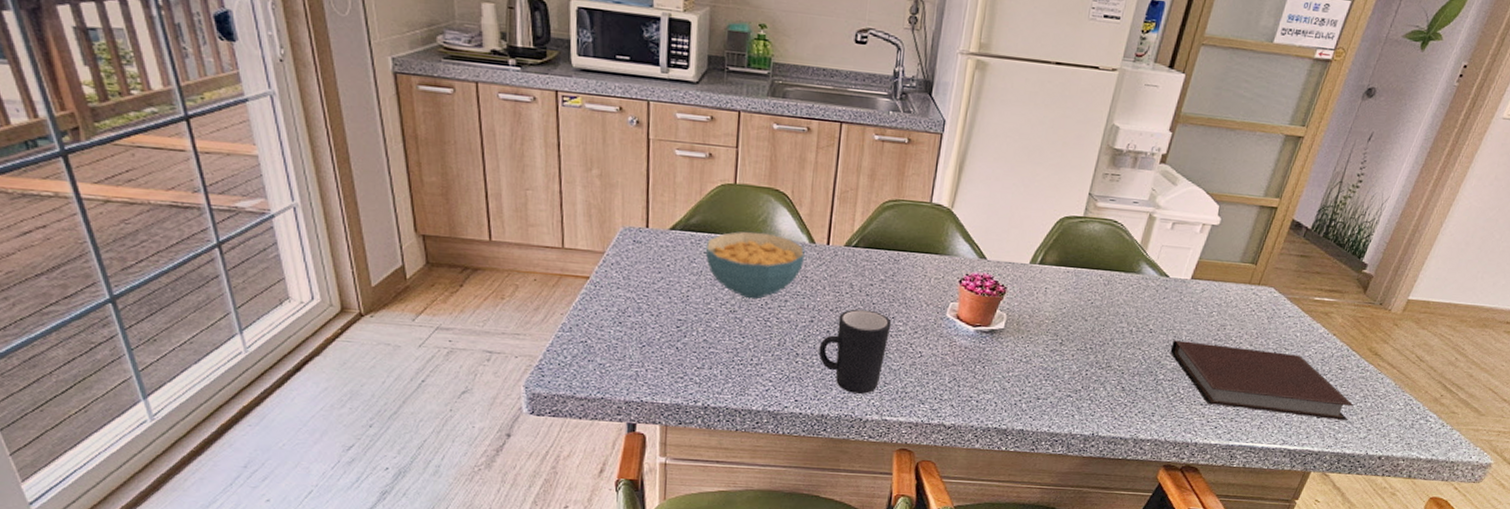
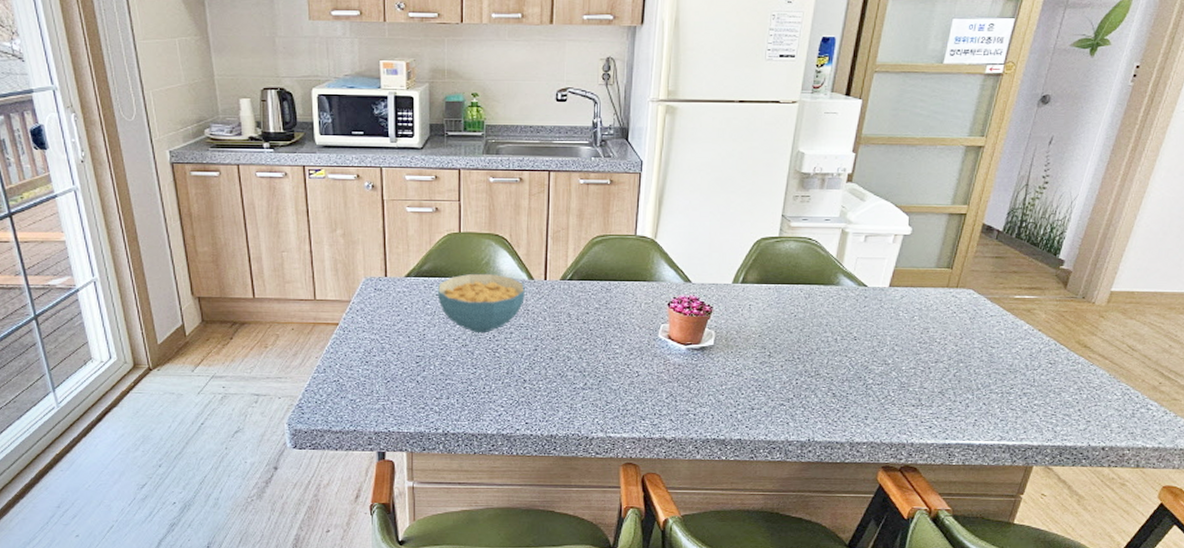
mug: present [818,309,892,395] -> none [544,336,609,415]
notebook: present [1170,340,1354,420] -> none [876,346,1069,413]

